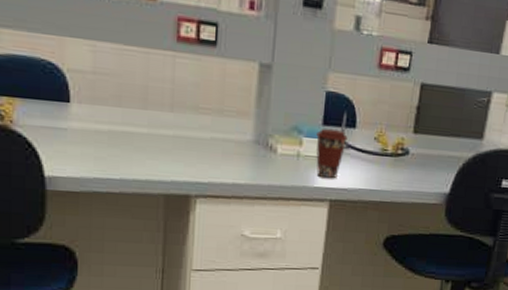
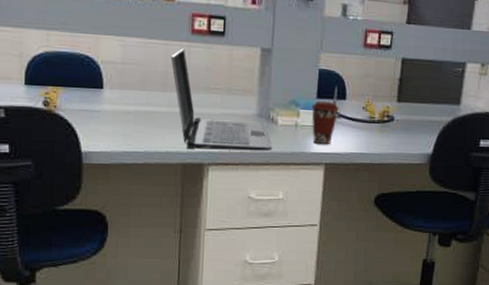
laptop computer: none [151,58,270,183] -> present [170,48,272,151]

